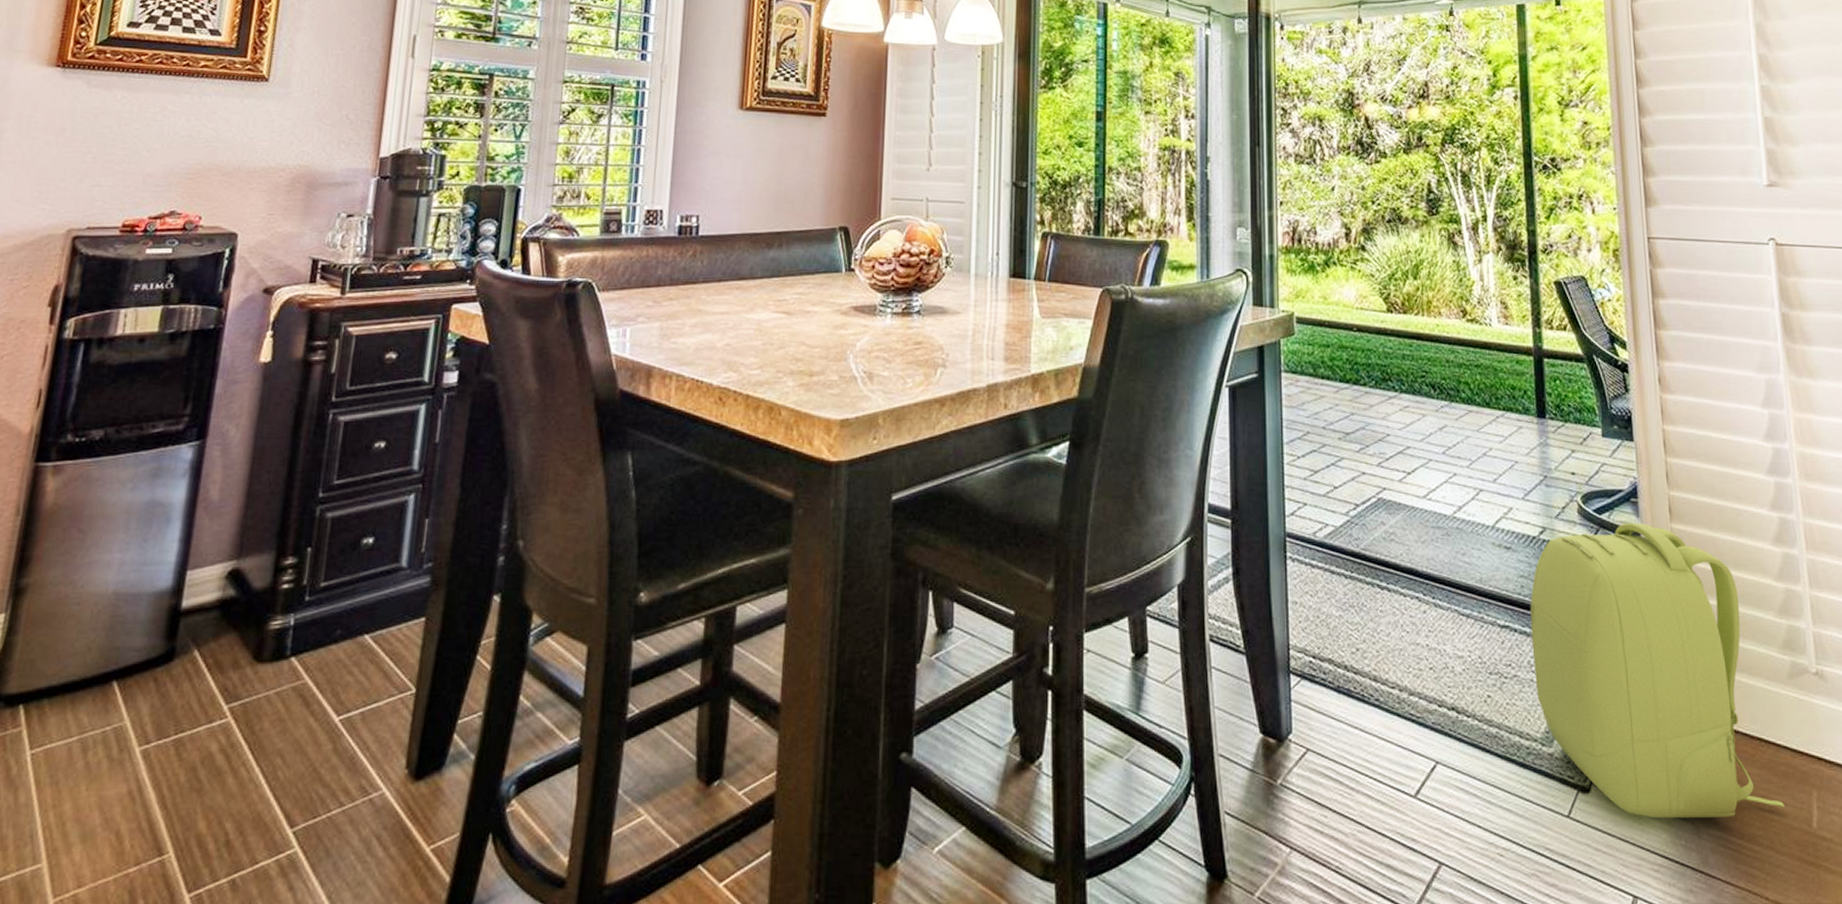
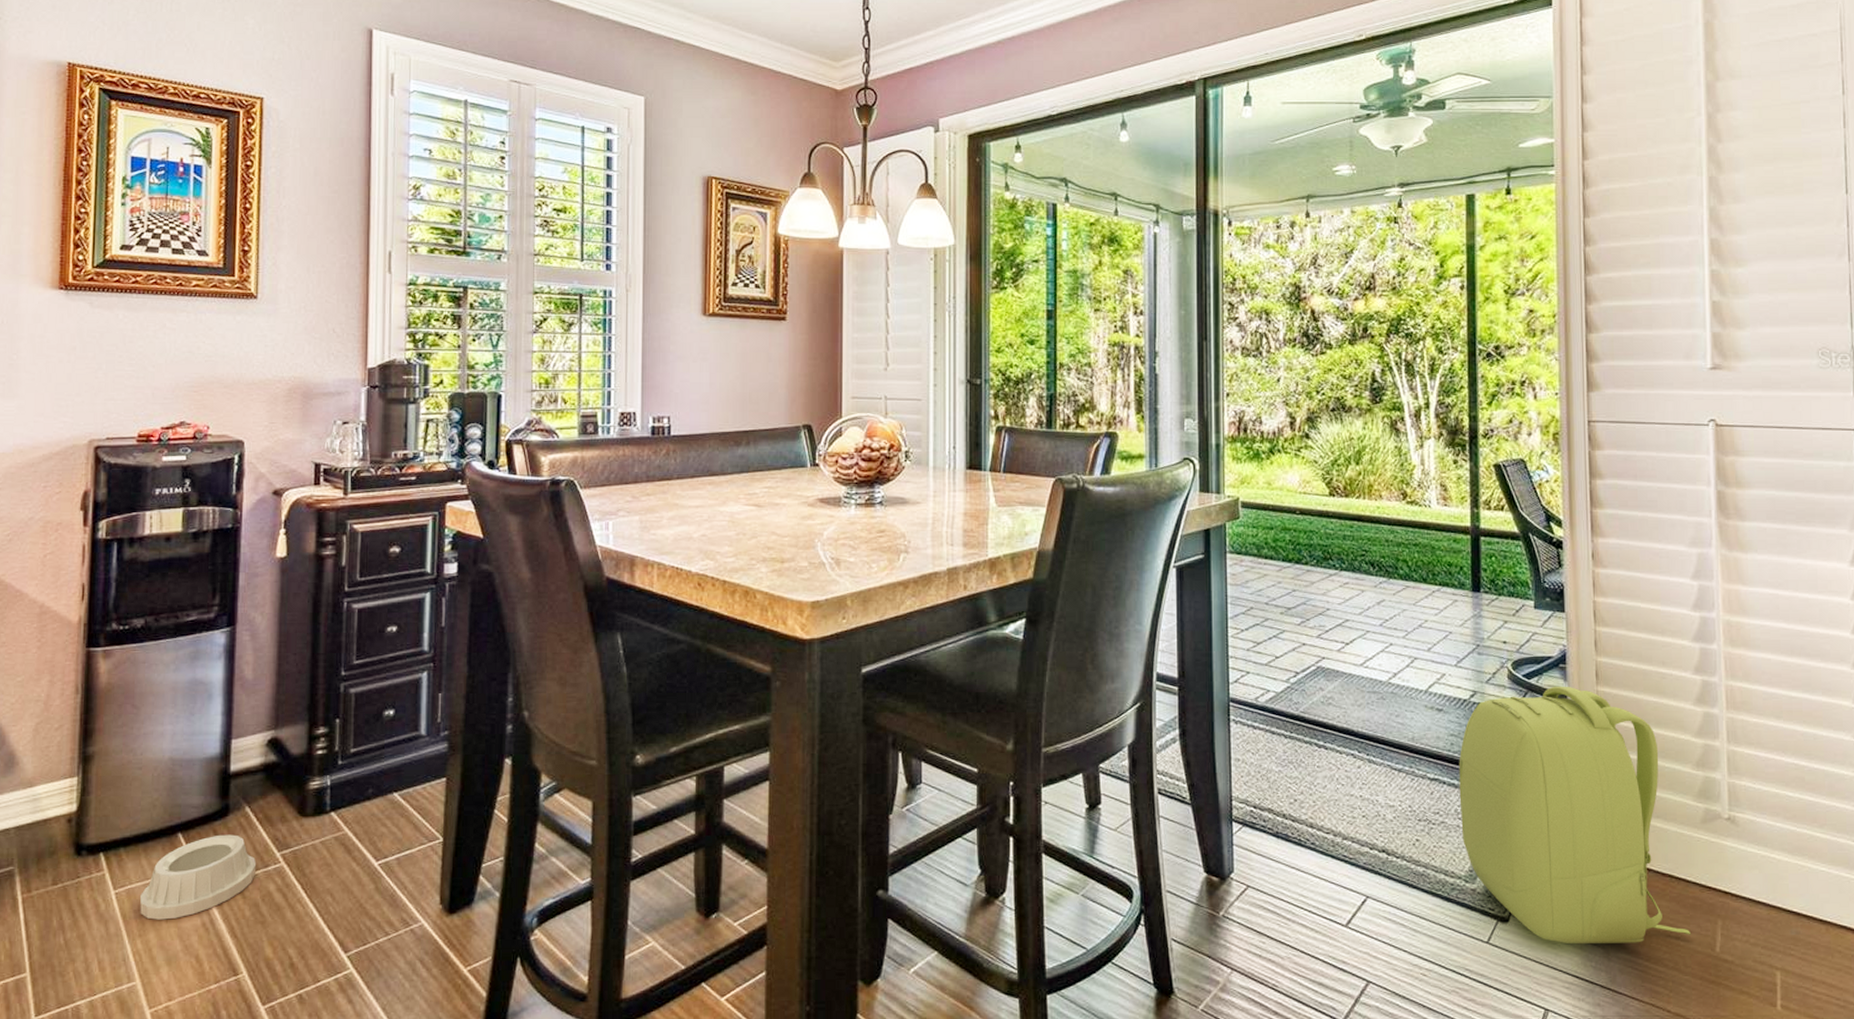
pet bowl: none [57,683,200,787] -> present [140,834,257,920]

